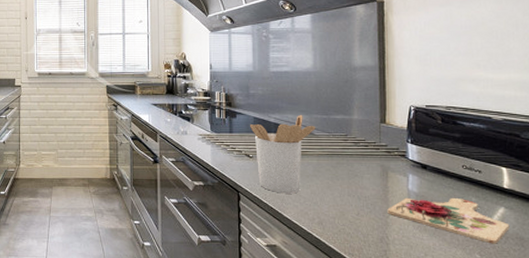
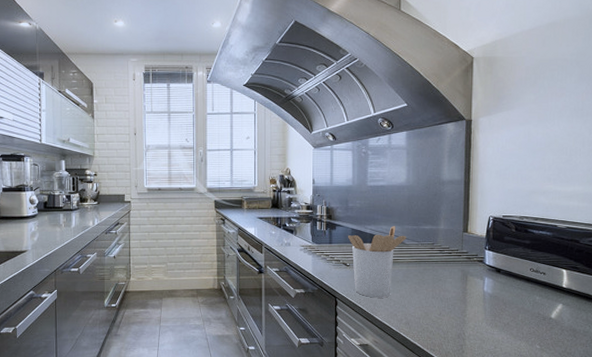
cutting board: present [387,197,510,244] -> none [465,297,565,336]

